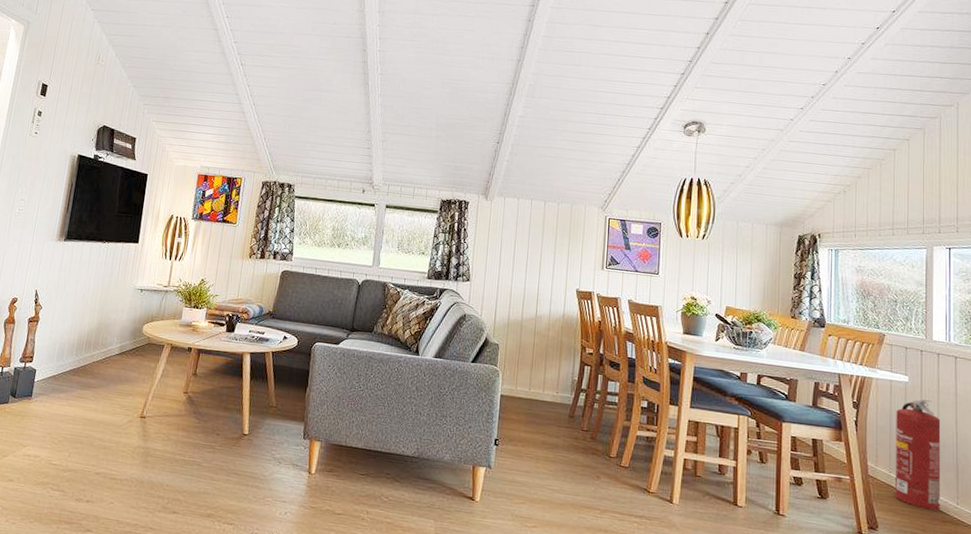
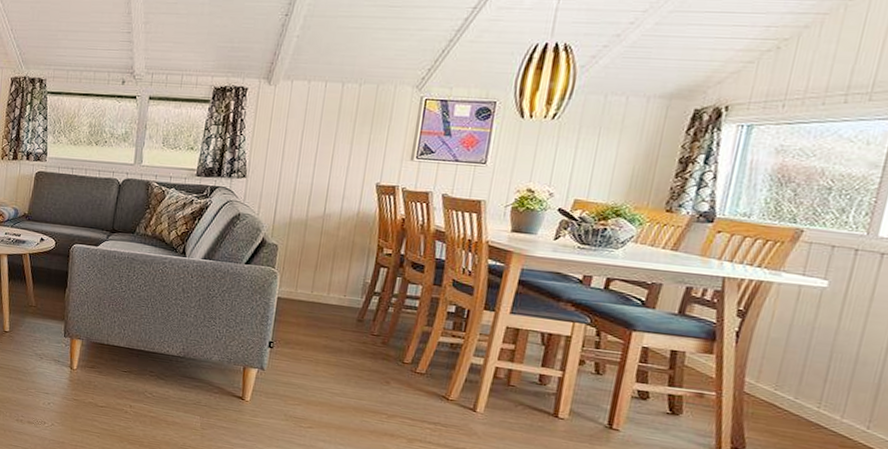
fire extinguisher: present [895,399,941,511] -> none [777,308,867,435]

